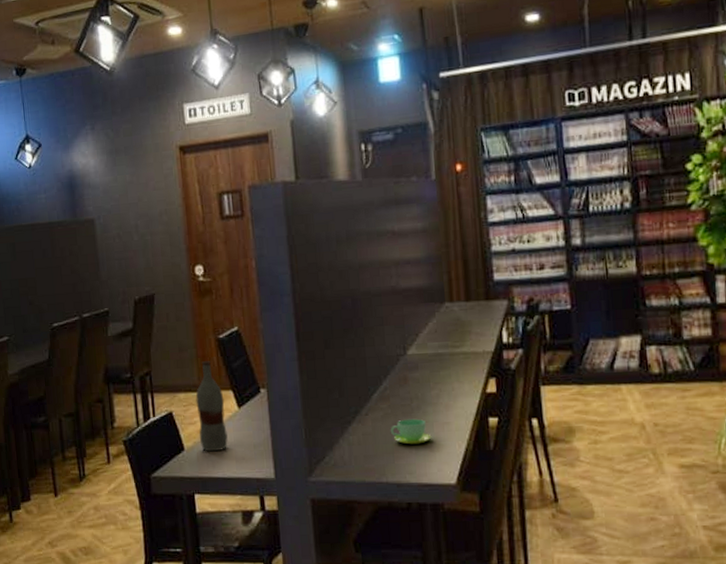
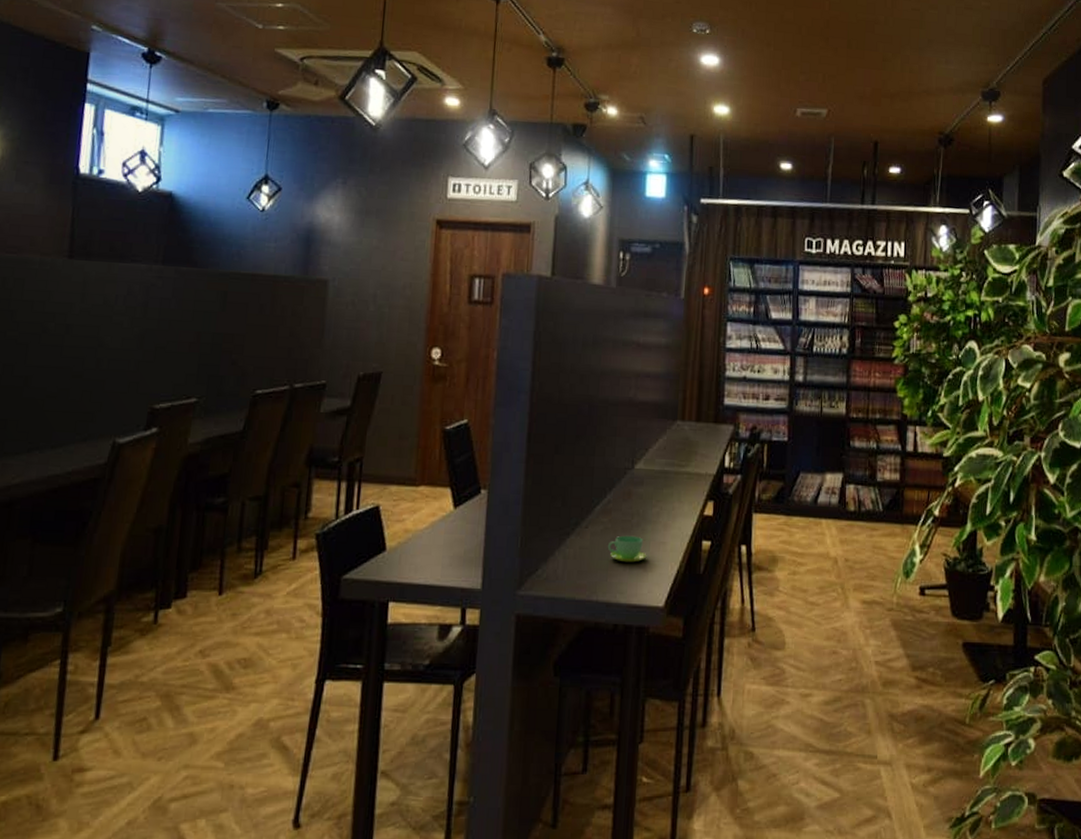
bottle: present [195,361,228,452] -> none [405,453,440,555]

